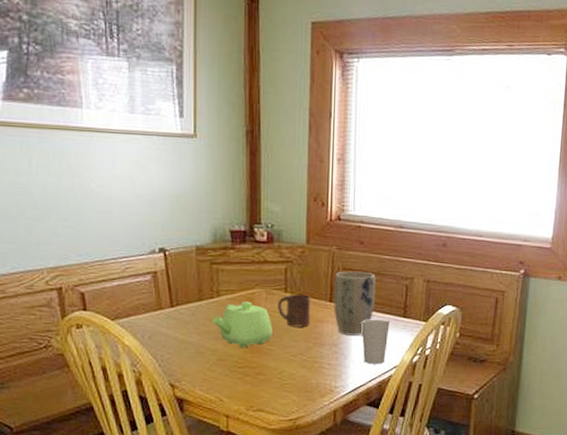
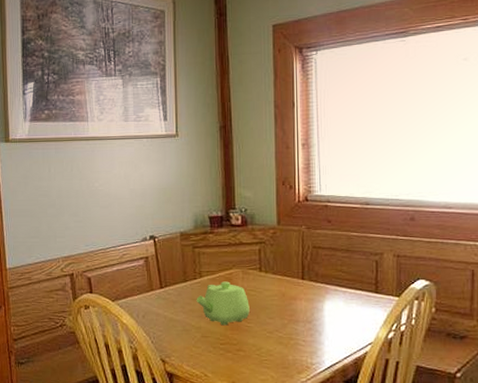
cup: present [278,294,311,327] -> none [254,273,285,305]
plant pot: present [334,271,376,336] -> none [305,249,346,312]
cup: present [361,319,390,364] -> none [334,295,362,341]

